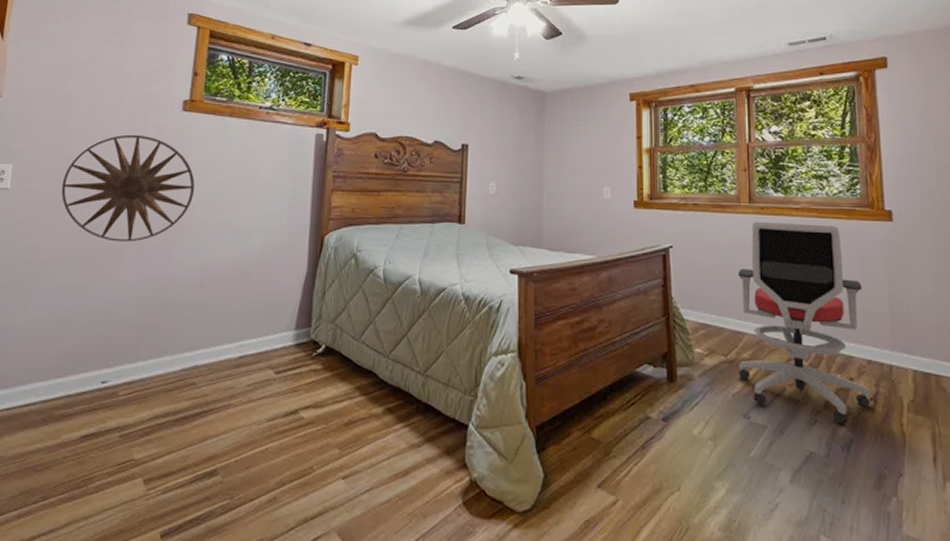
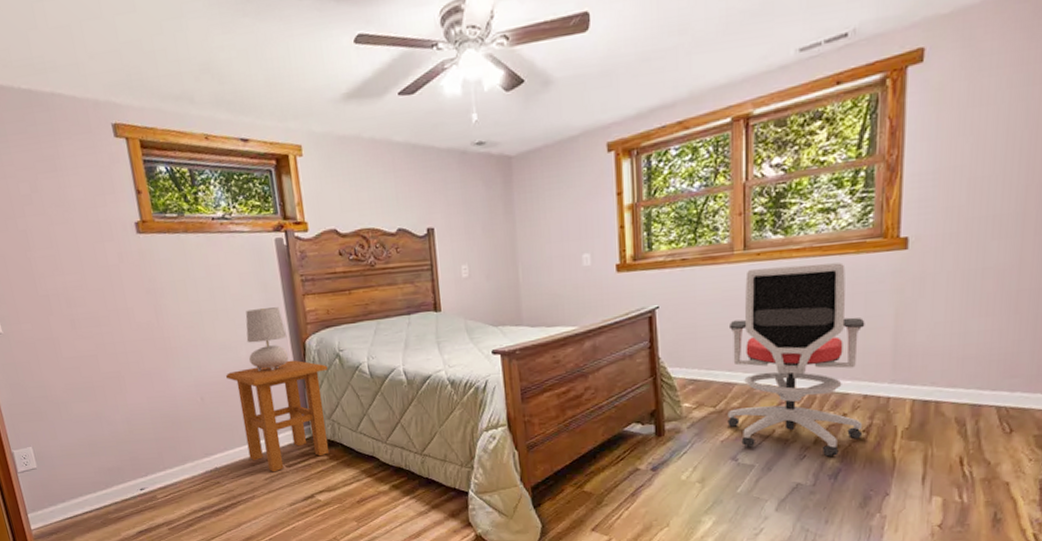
wall art: present [61,134,195,242] -> none [47,264,172,370]
side table: none [234,254,343,378] -> present [226,360,329,473]
table lamp: none [262,198,307,264] -> present [245,307,289,371]

